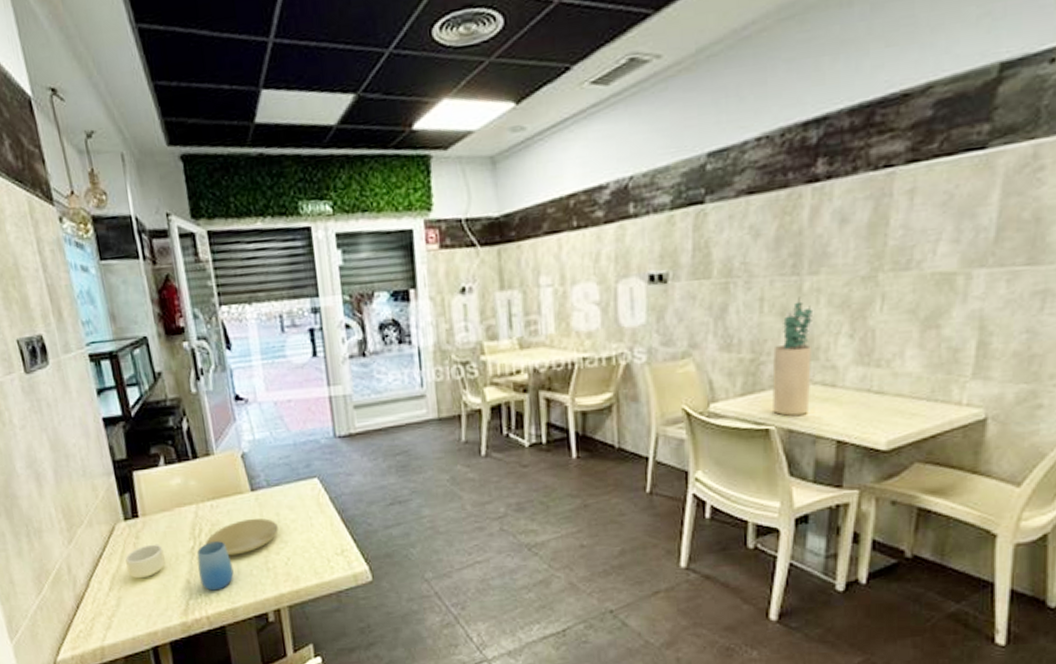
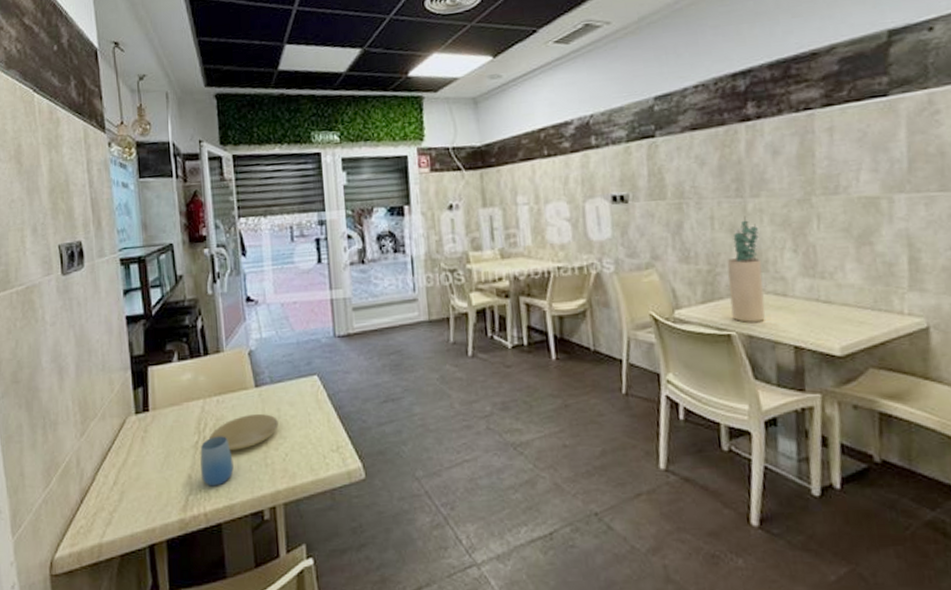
mug: present [125,544,166,579] -> none [132,438,170,473]

